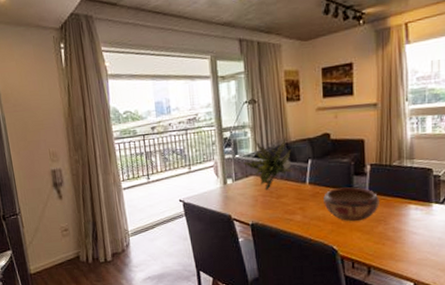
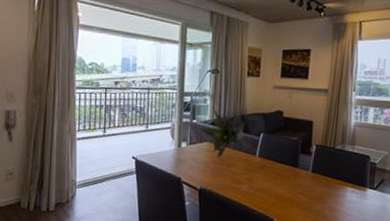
decorative bowl: present [323,187,379,222] -> none [270,163,321,198]

